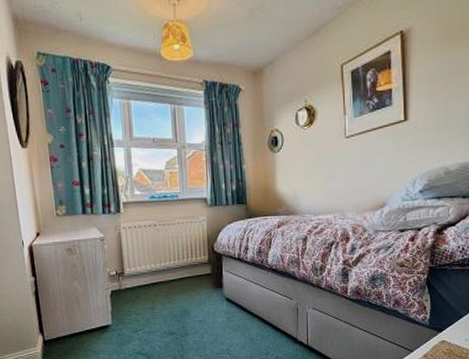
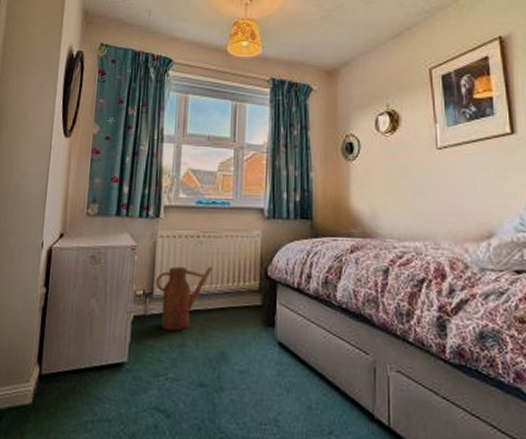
watering can: none [124,247,170,299] -> present [155,265,213,331]

